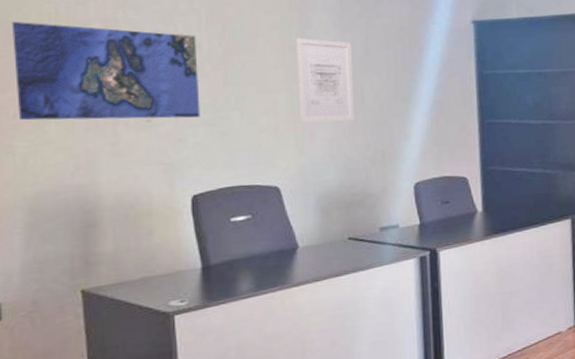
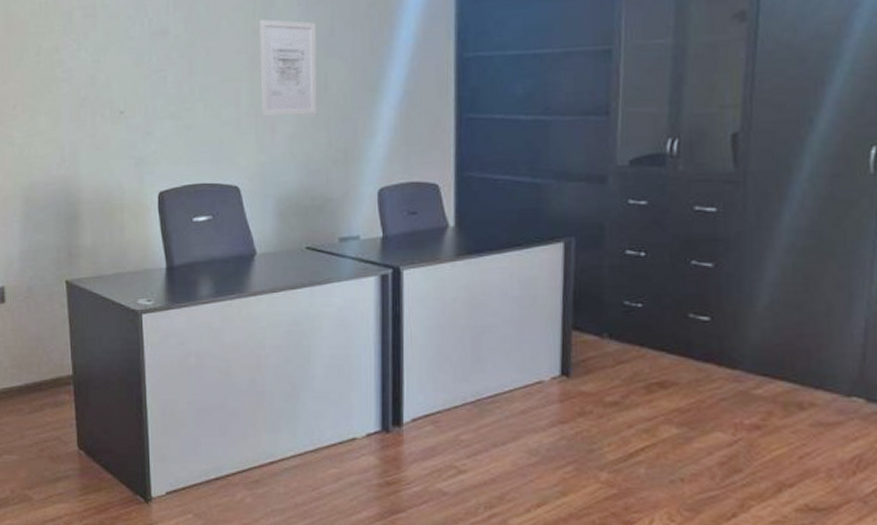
map: present [11,21,200,120] -> none [11,12,167,111]

